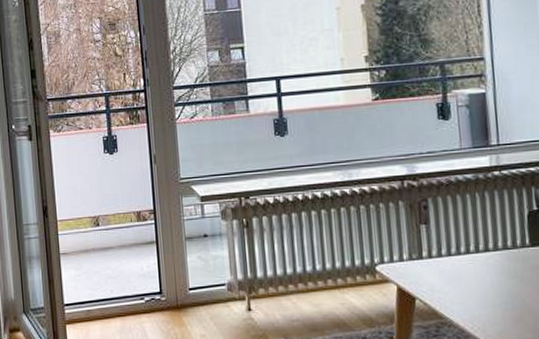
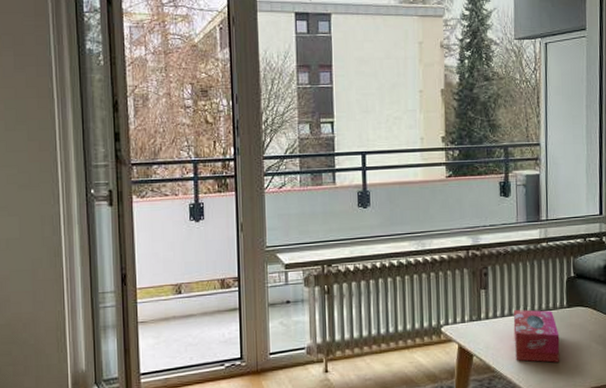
tissue box: none [462,248,524,310] -> present [513,310,560,363]

